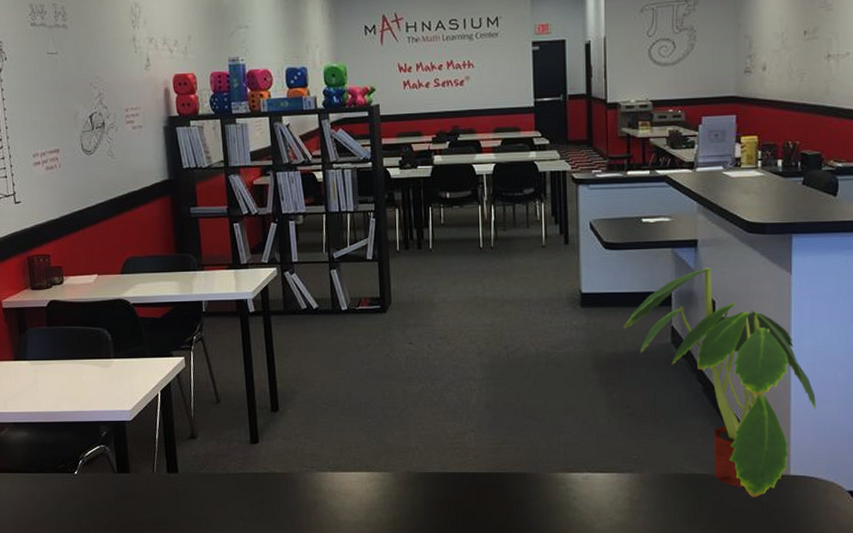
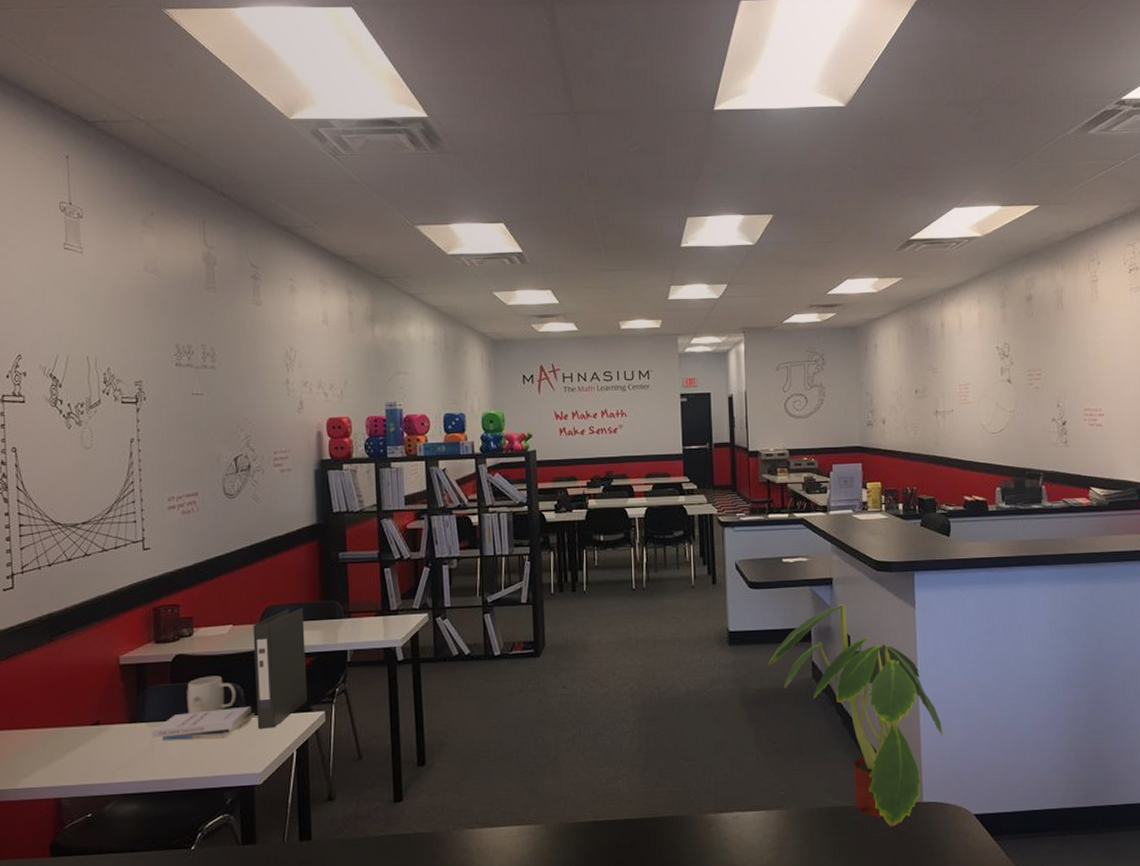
books: none [34,350,123,378] -> present [151,707,255,741]
mug: none [61,321,105,354] -> present [187,675,237,714]
binder: none [115,259,169,371] -> present [253,607,308,729]

